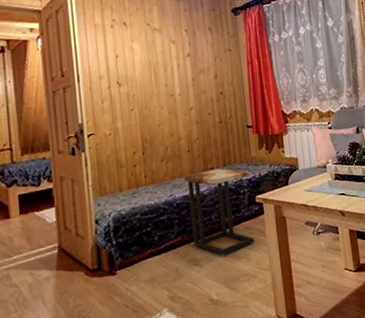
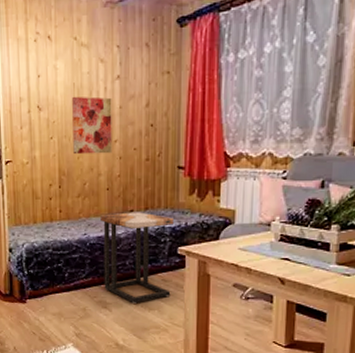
wall art: none [149,72,190,123] -> present [72,96,112,155]

